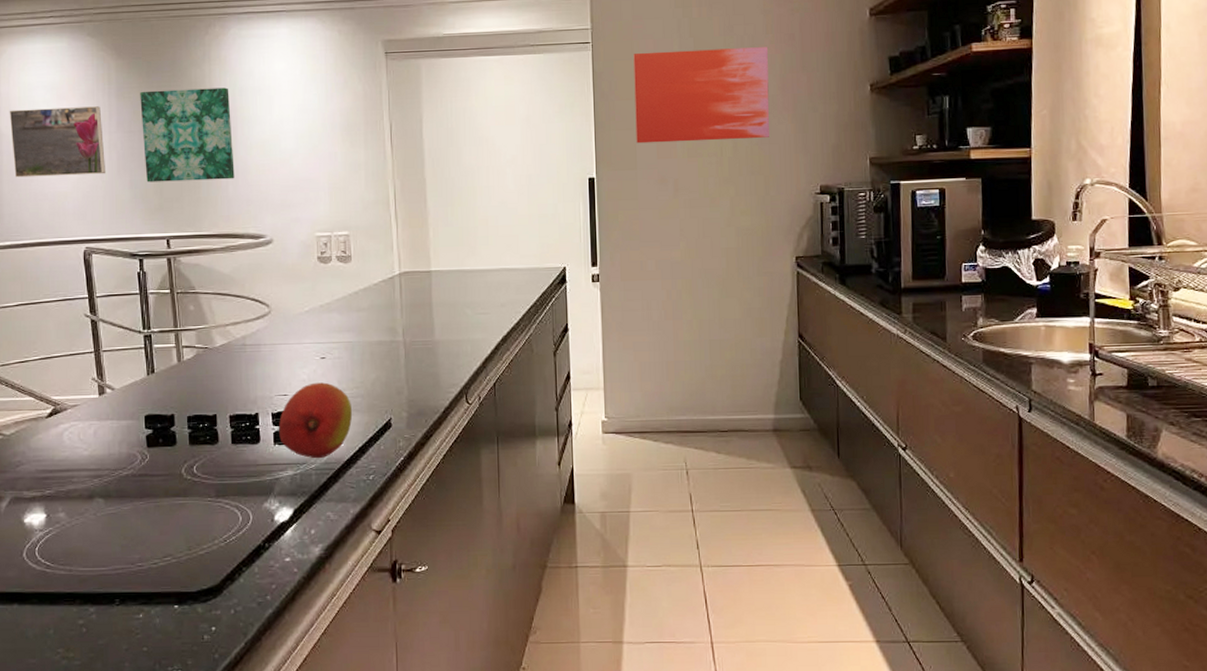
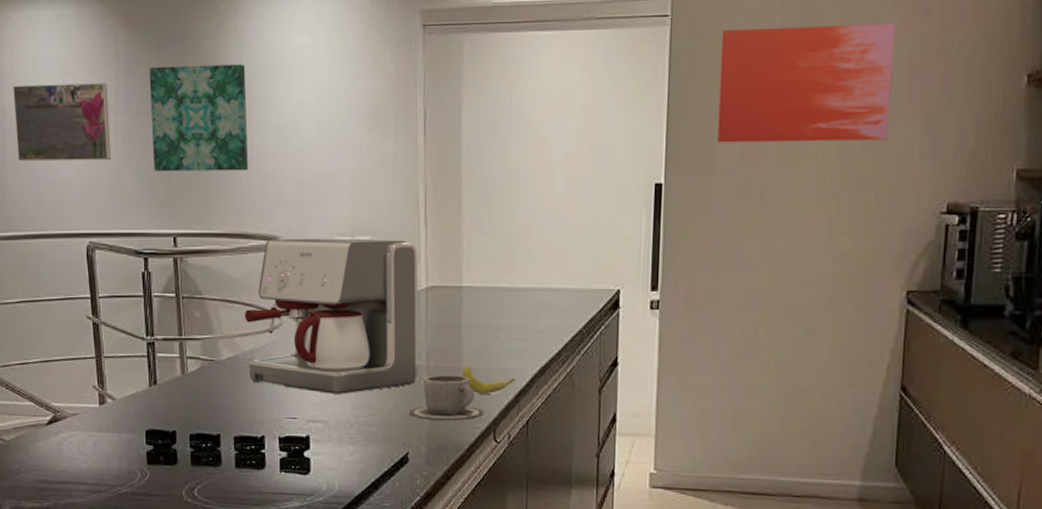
coffee maker: none [236,233,396,371] -> present [245,238,419,394]
fruit: present [279,382,353,459] -> none [286,406,367,492]
cup: none [389,348,456,389] -> present [408,375,484,421]
banana: none [435,339,483,363] -> present [463,366,517,395]

